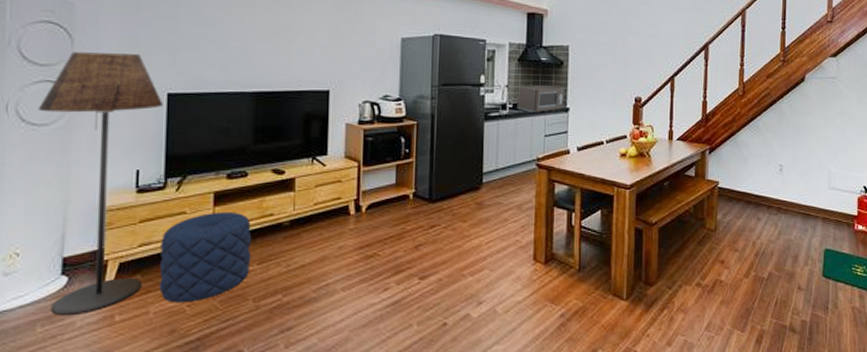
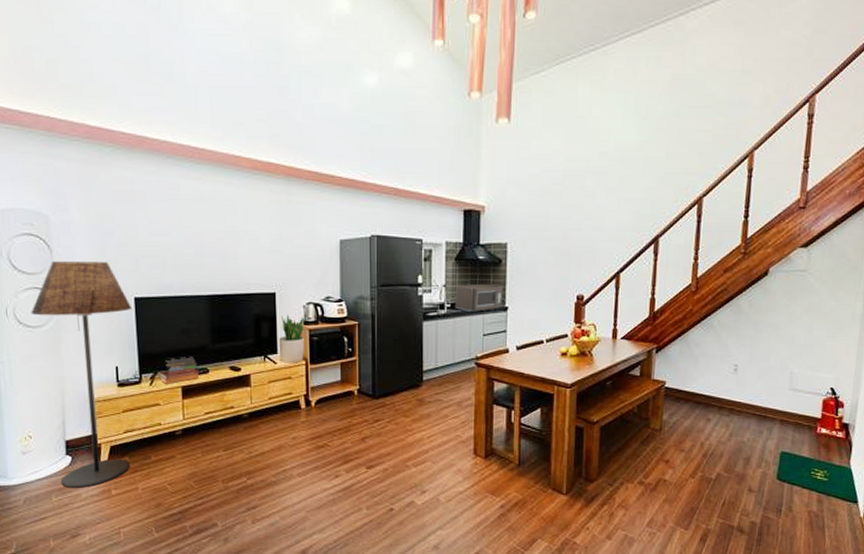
pouf: present [159,211,252,303] -> none [142,404,218,482]
books: none [187,157,236,189] -> present [158,355,199,384]
planter: none [329,113,360,166] -> present [278,314,305,364]

